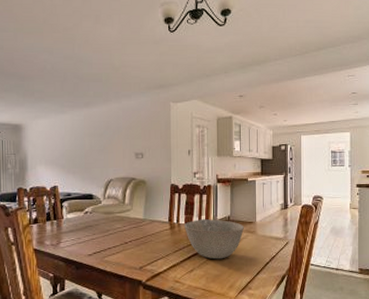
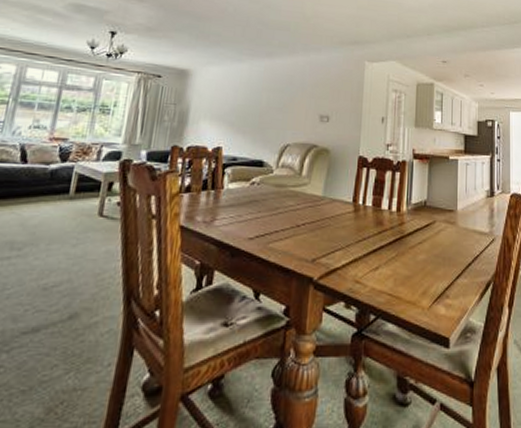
bowl: present [184,219,244,260] -> none [371,202,443,256]

